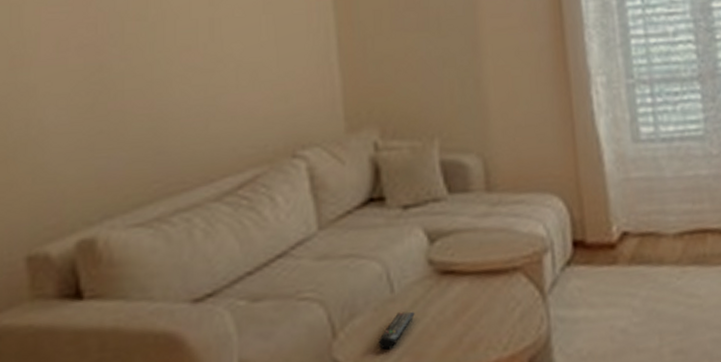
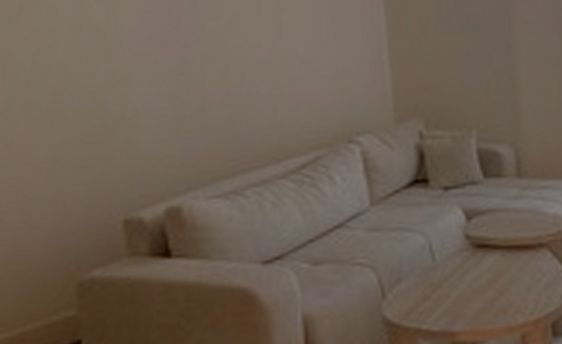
remote control: present [378,311,415,350] -> none [421,278,453,310]

